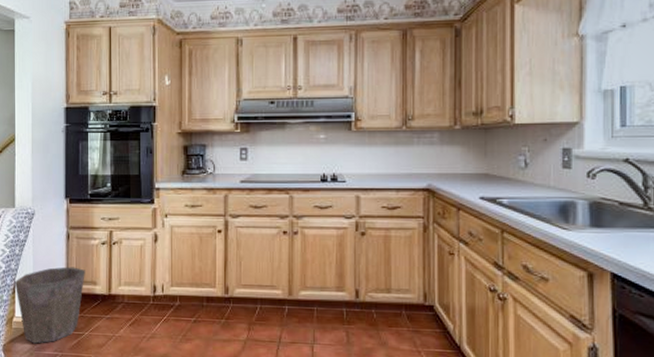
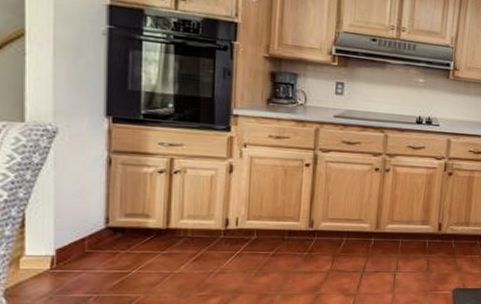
waste bin: present [14,267,85,344] -> none [23,197,134,286]

